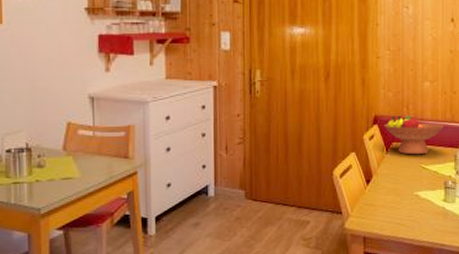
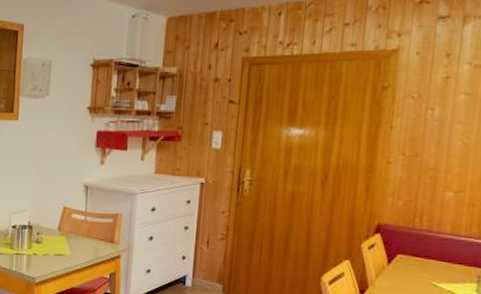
fruit bowl: present [384,115,444,155] -> none [389,226,467,271]

